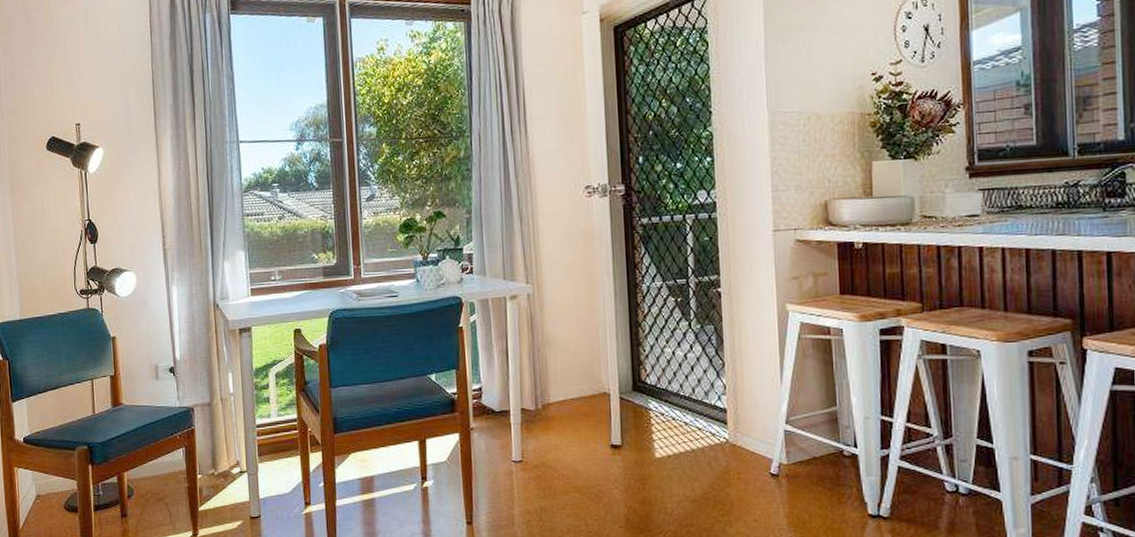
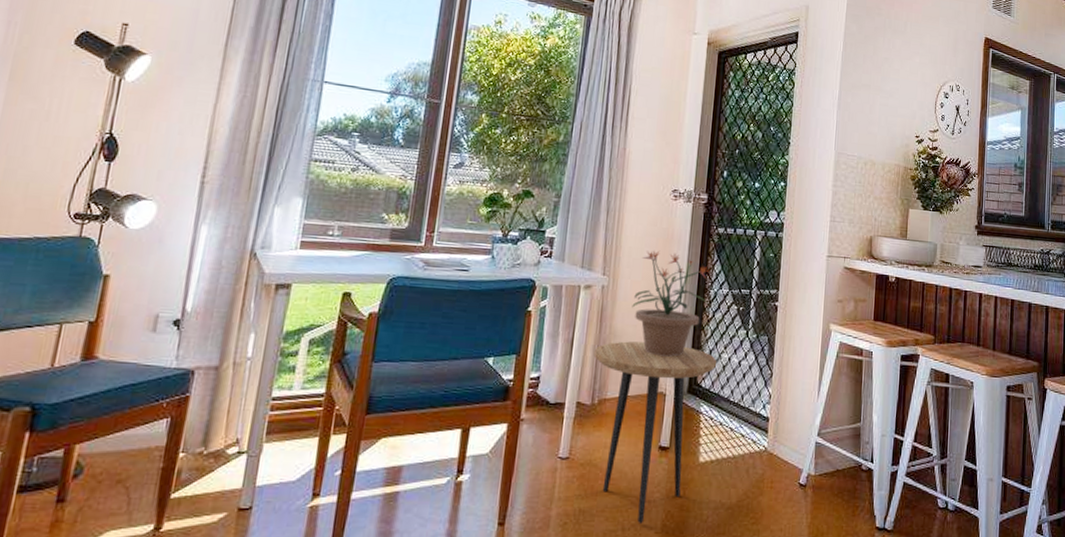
side table: none [530,345,659,520] -> present [593,341,716,525]
potted plant: none [561,251,644,357] -> present [632,250,710,357]

